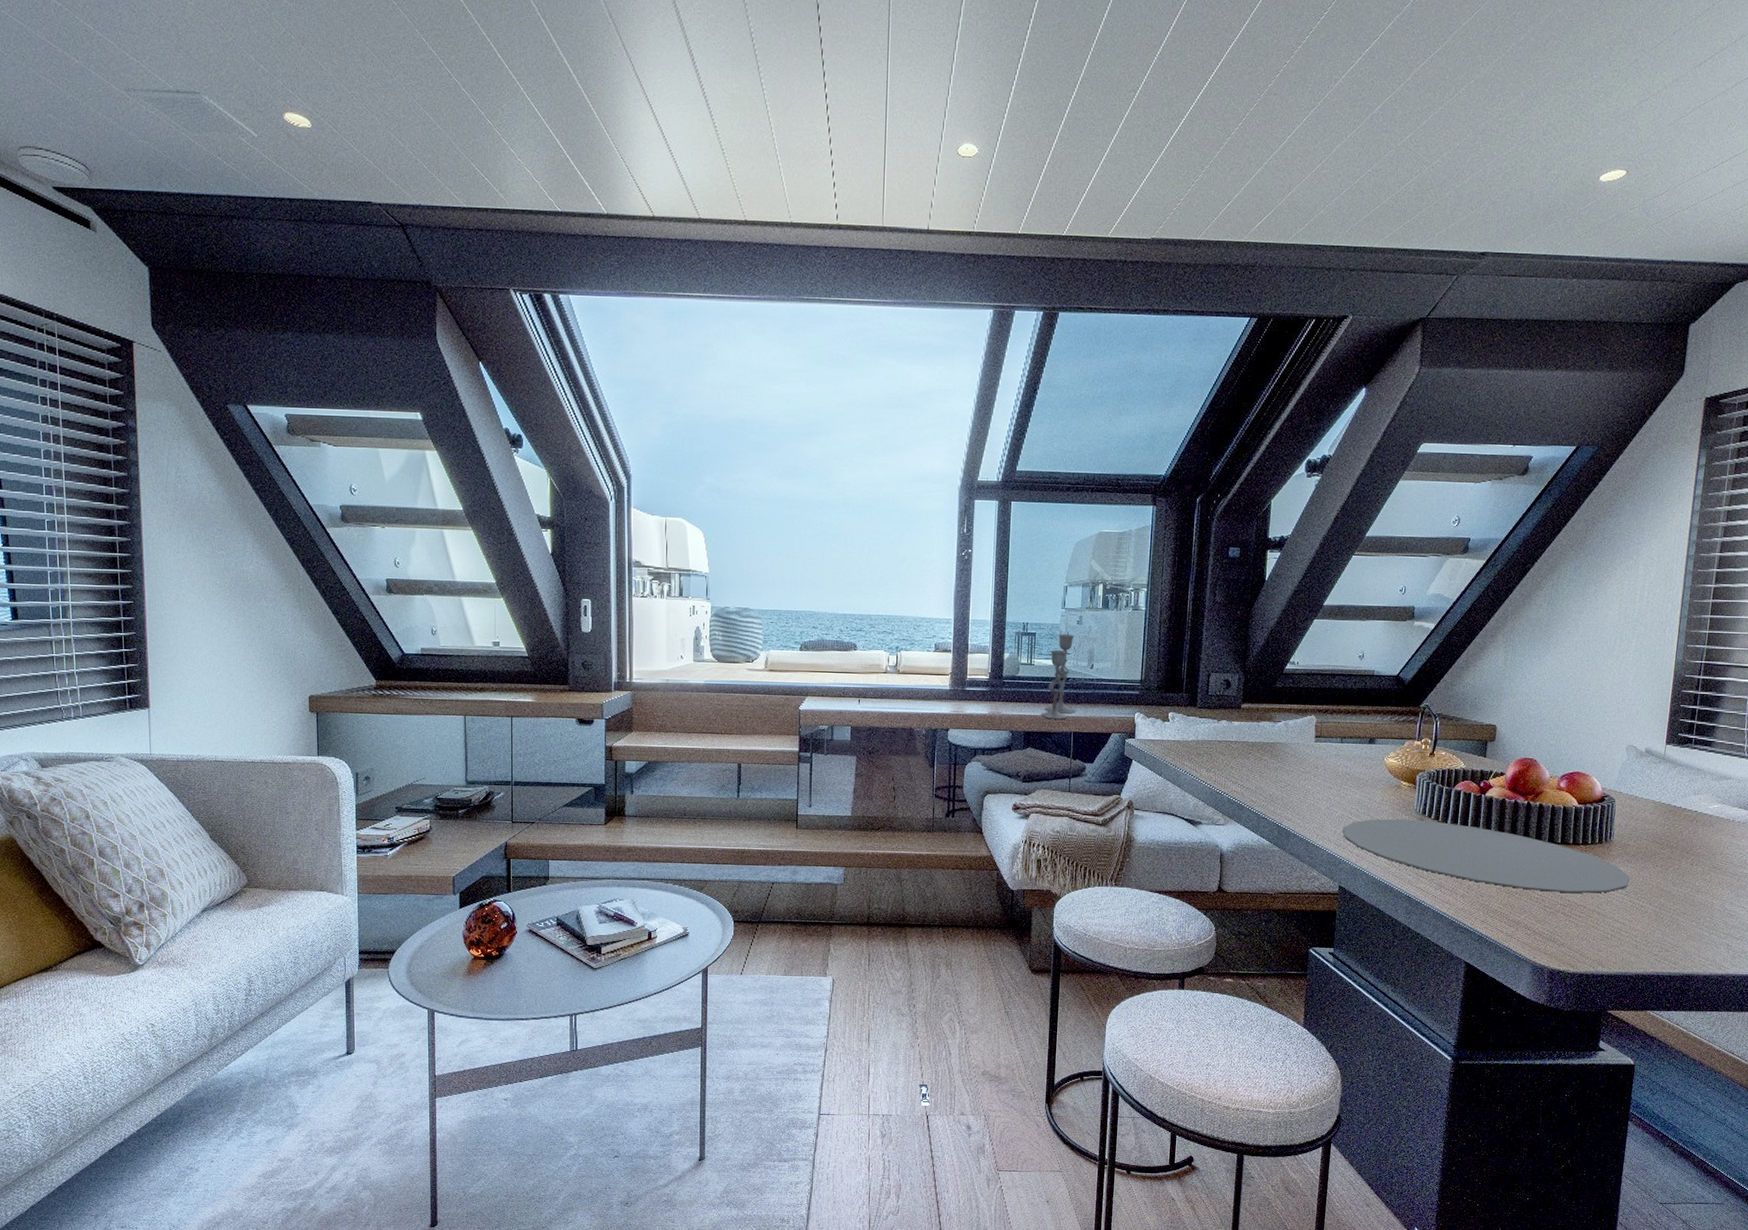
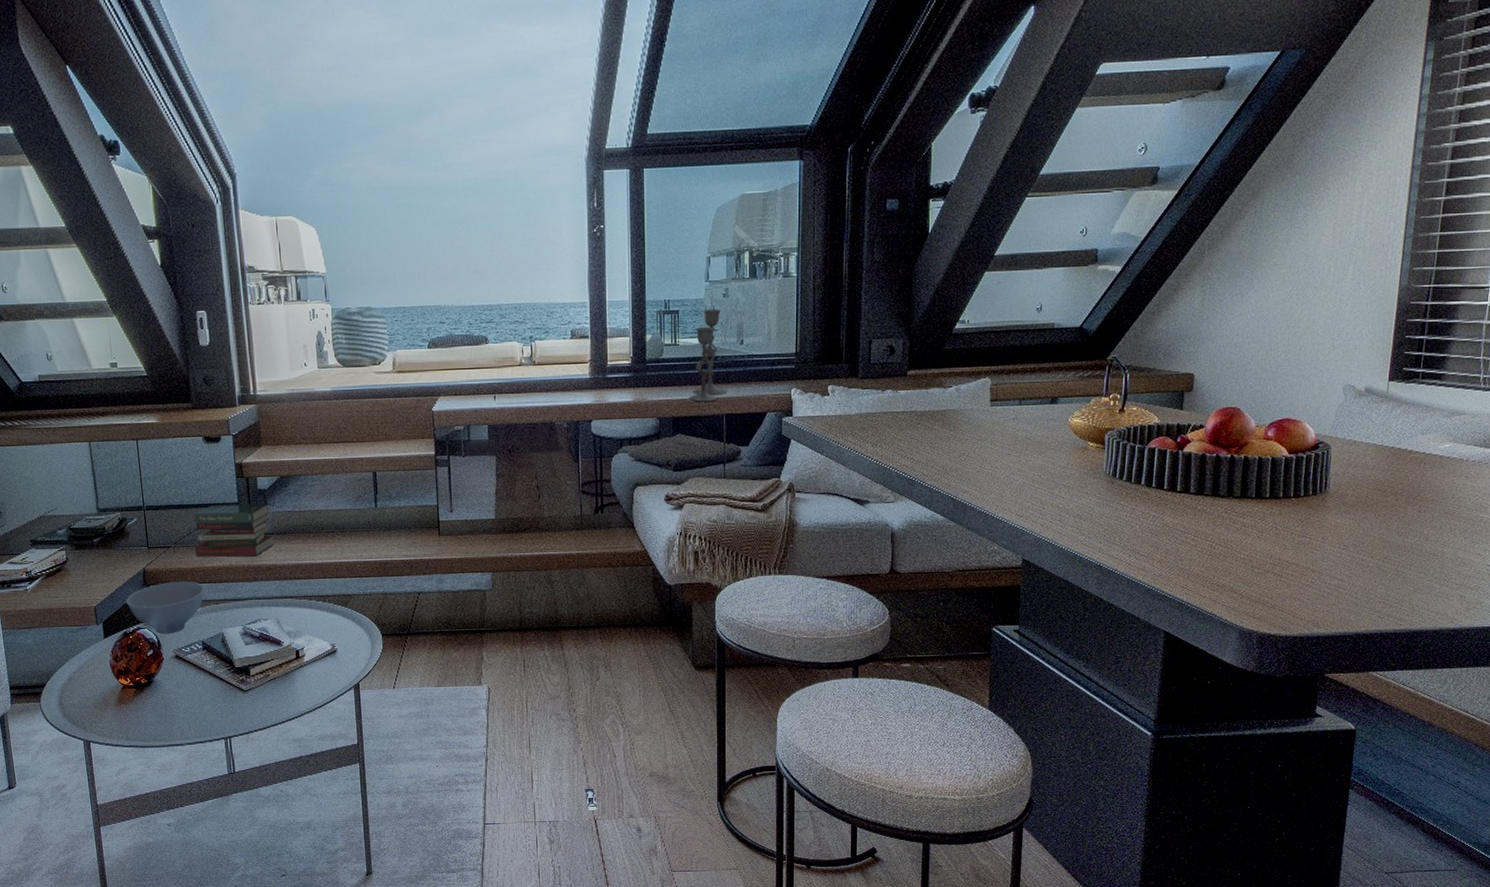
bowl: none [484,856,565,908] -> present [125,581,205,634]
books: none [559,784,637,838] -> present [194,503,275,557]
placemat: present [1342,819,1630,894] -> none [1024,482,1349,552]

